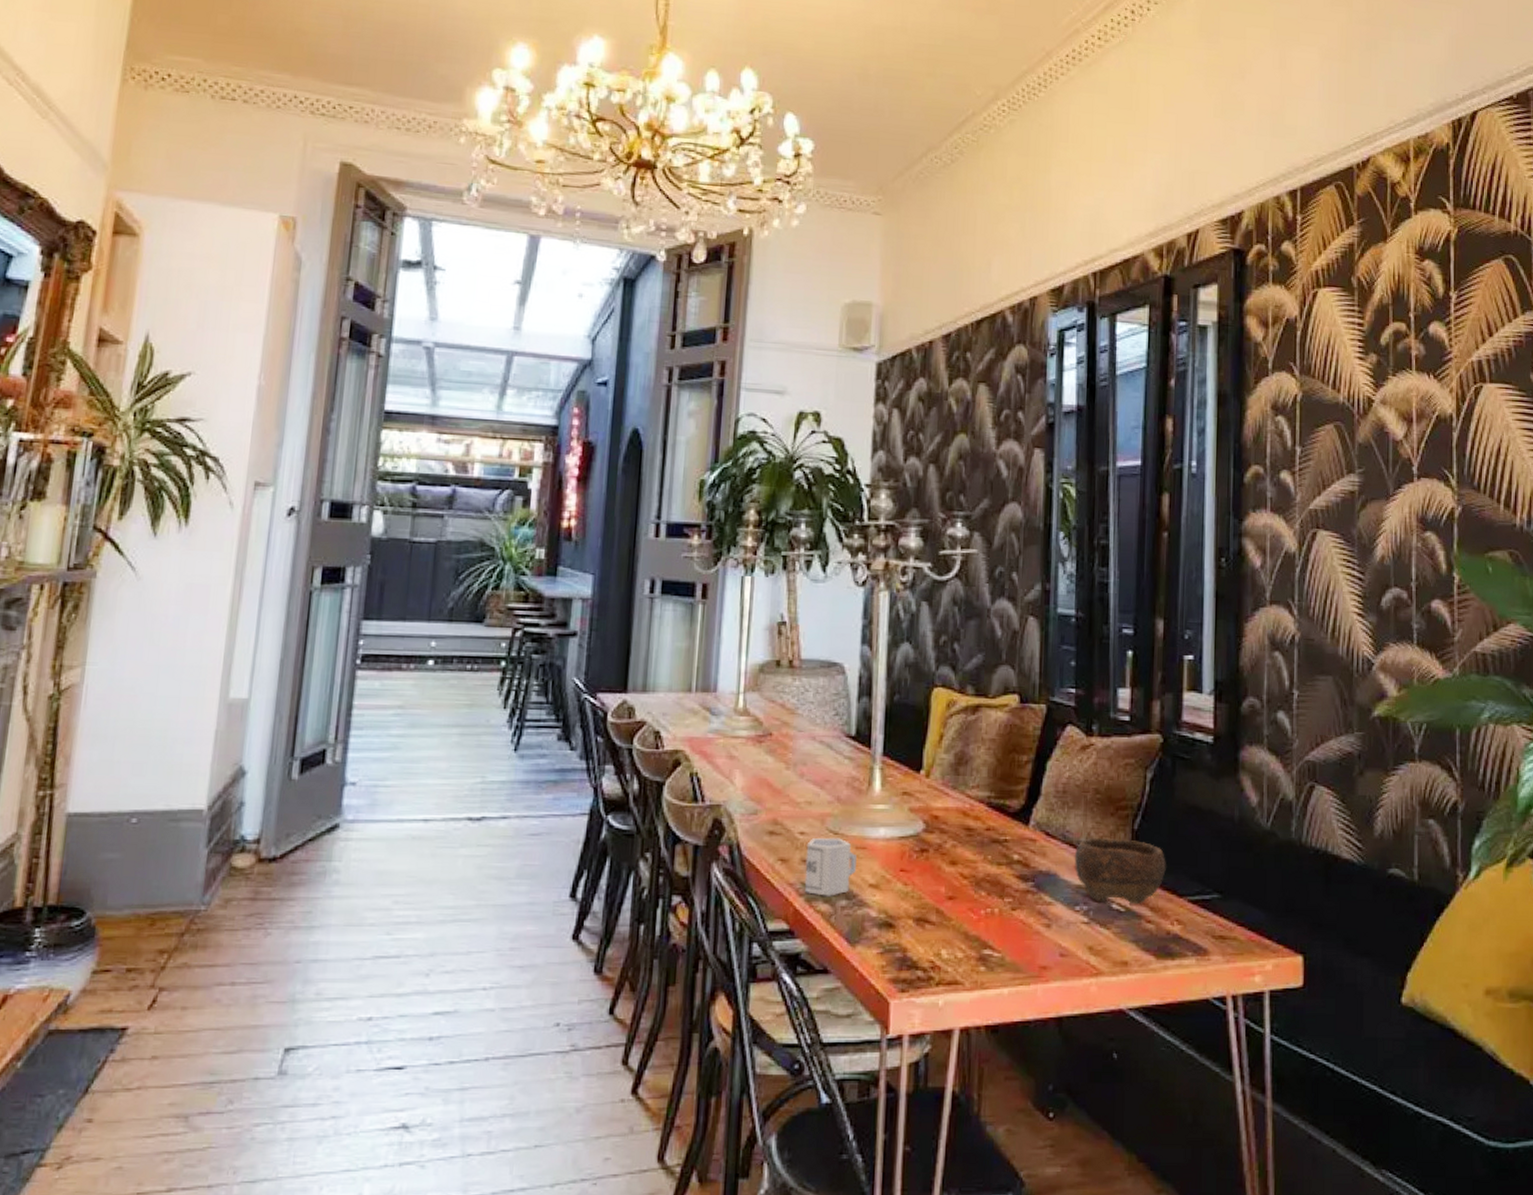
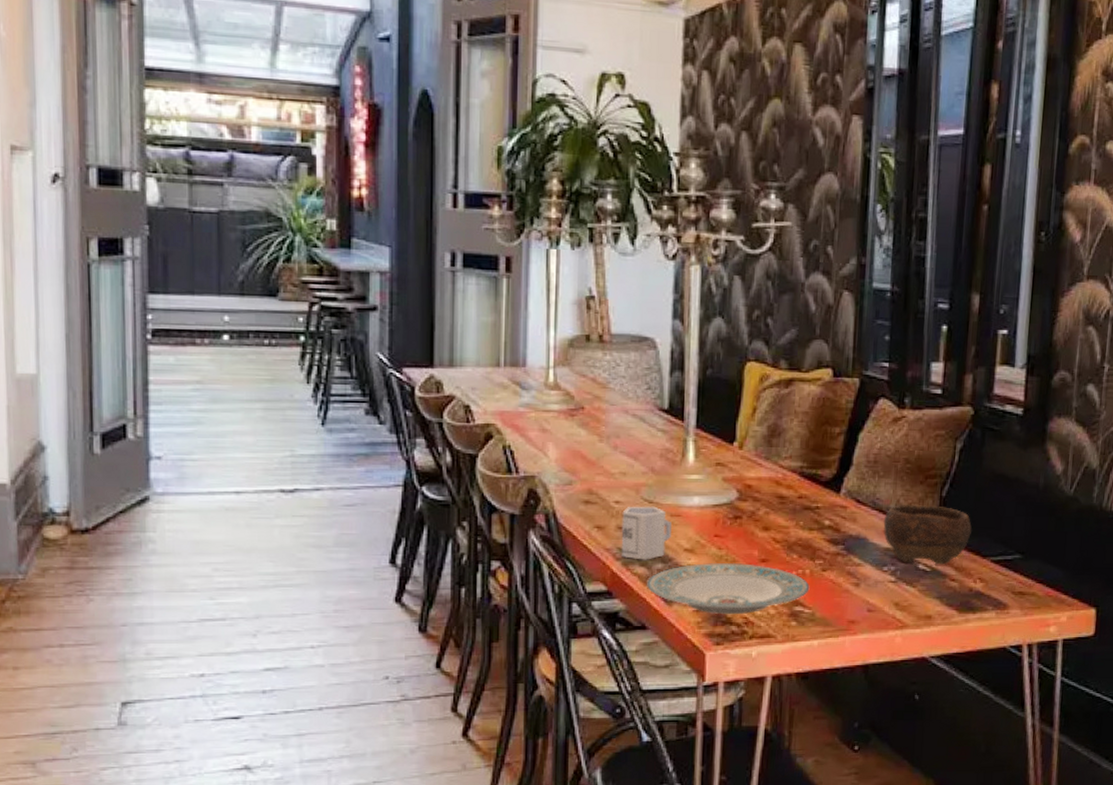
plate: none [830,899,999,958] -> present [647,562,810,615]

